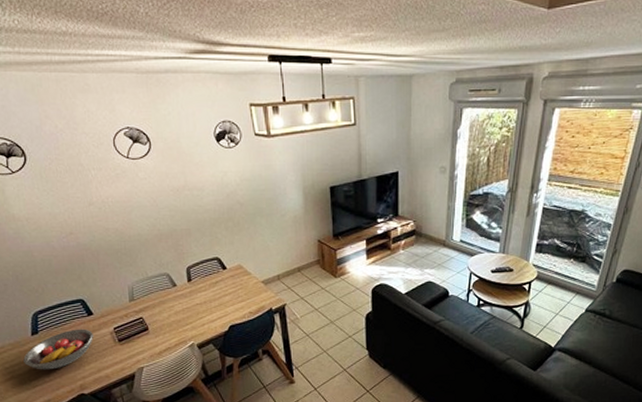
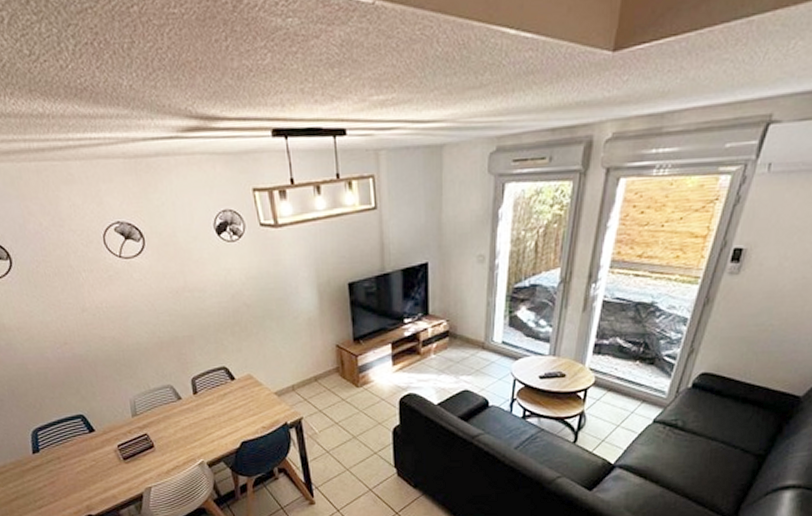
fruit bowl: present [23,328,93,370] -> none [26,446,97,490]

